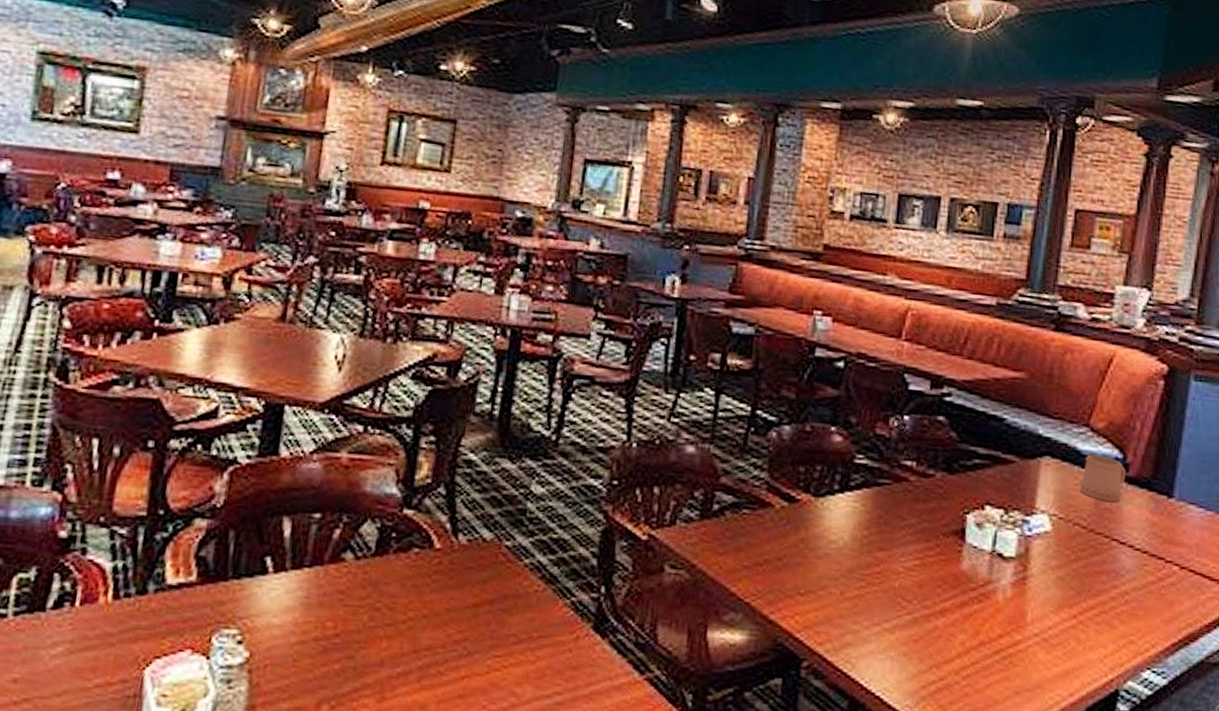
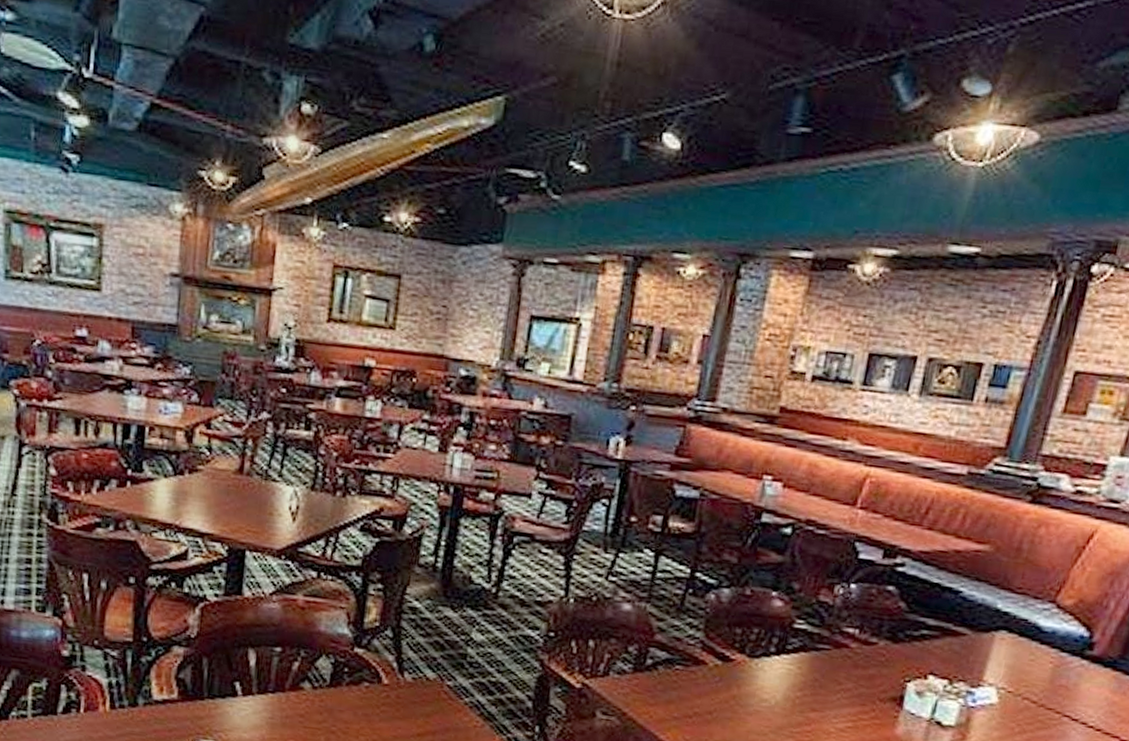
beer mug: present [1079,454,1126,503] -> none [1035,631,1091,681]

